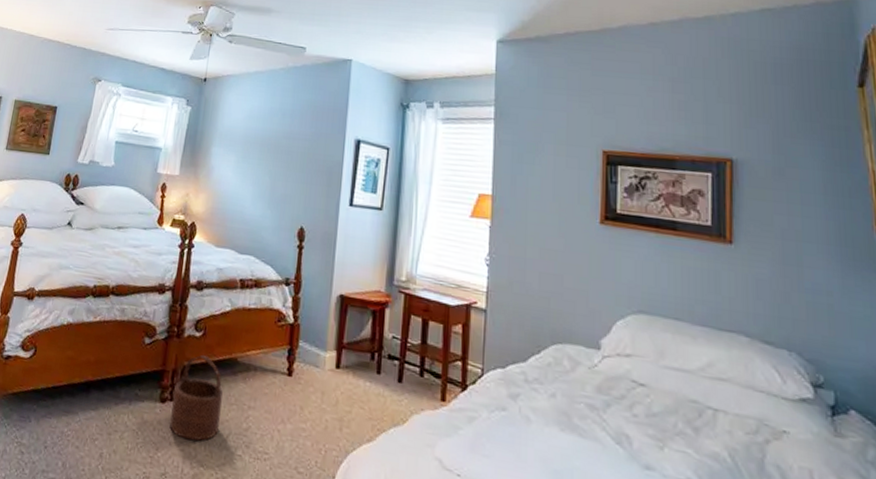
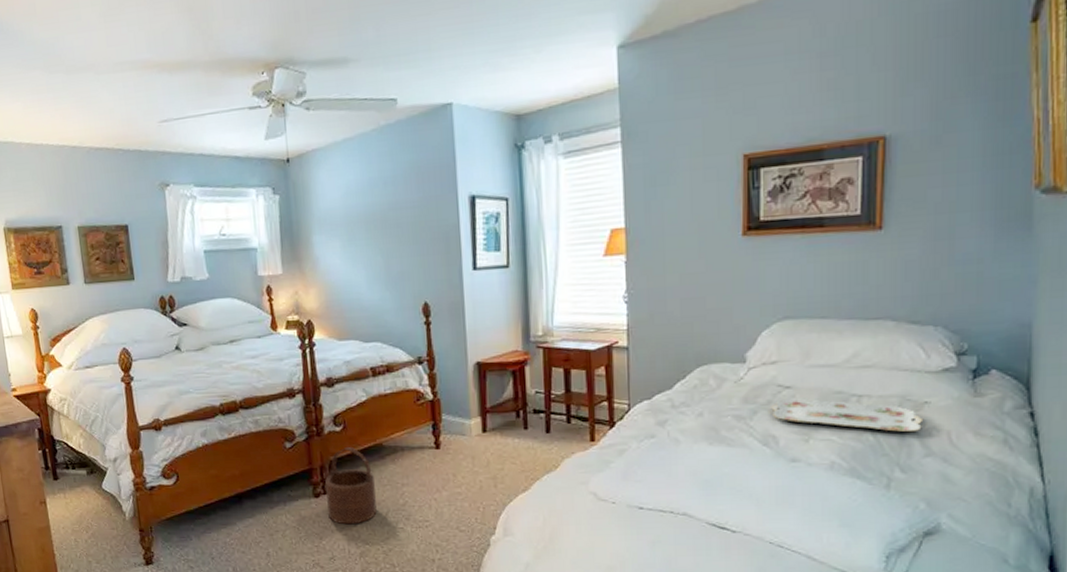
serving tray: none [625,396,783,462] -> present [771,398,924,432]

